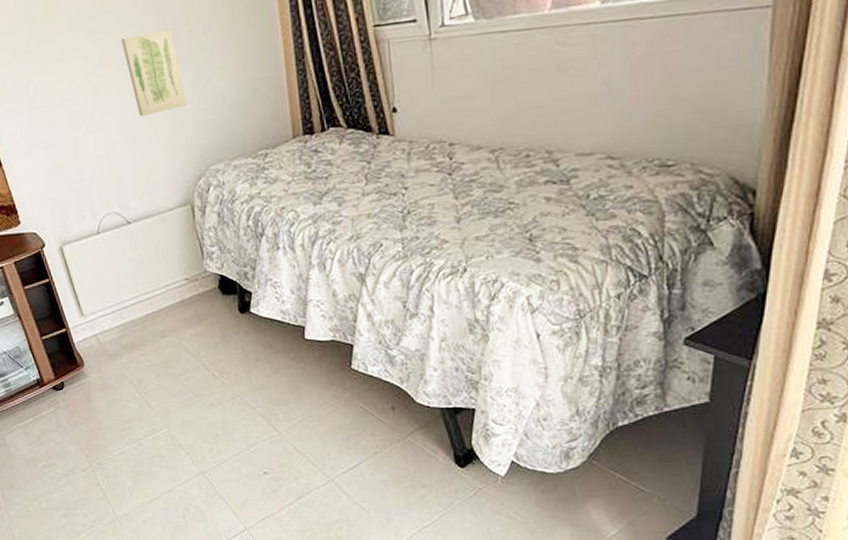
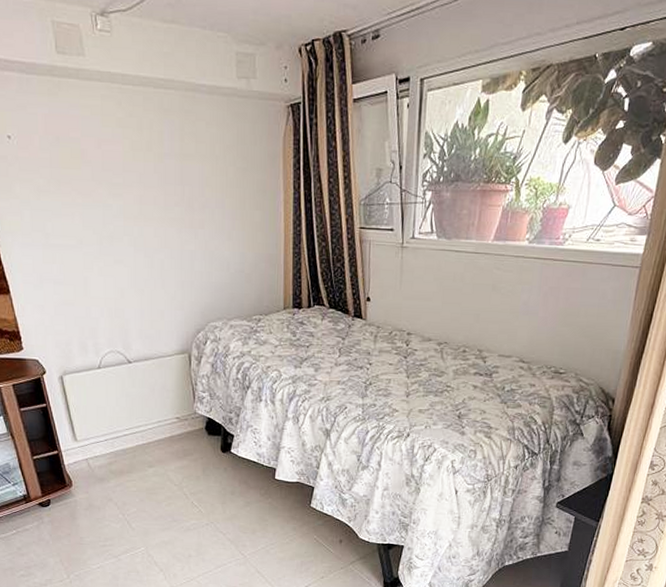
wall art: present [122,29,187,117] -> none [141,196,194,270]

